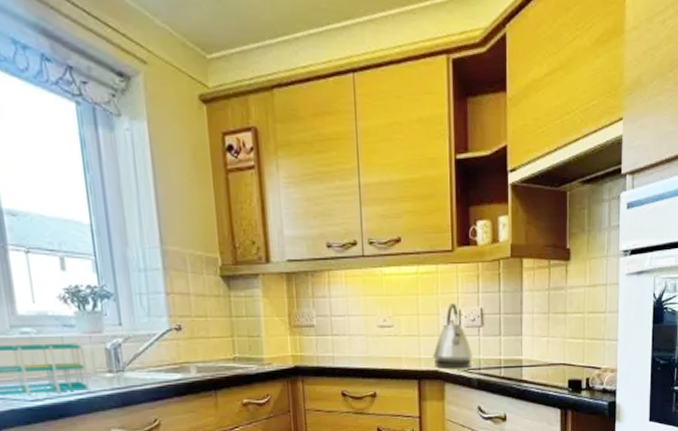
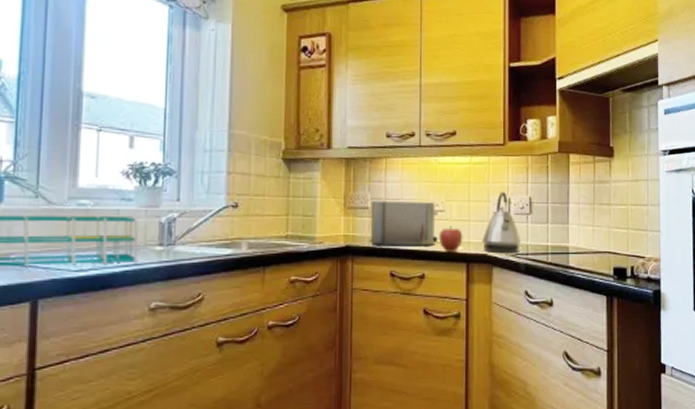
toaster: none [316,317,388,366] -> present [370,201,438,248]
fruit: none [388,342,413,370] -> present [438,226,463,252]

